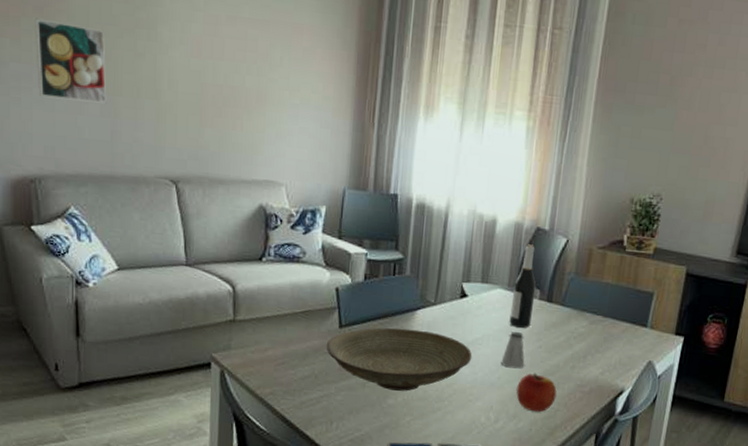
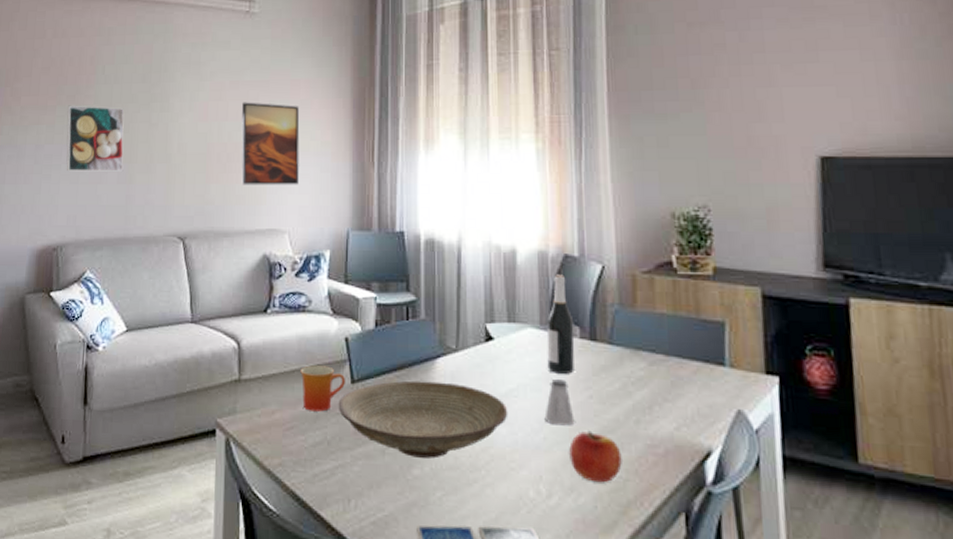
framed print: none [238,41,301,139] -> present [241,102,300,185]
mug: none [292,310,334,351] -> present [300,365,345,412]

